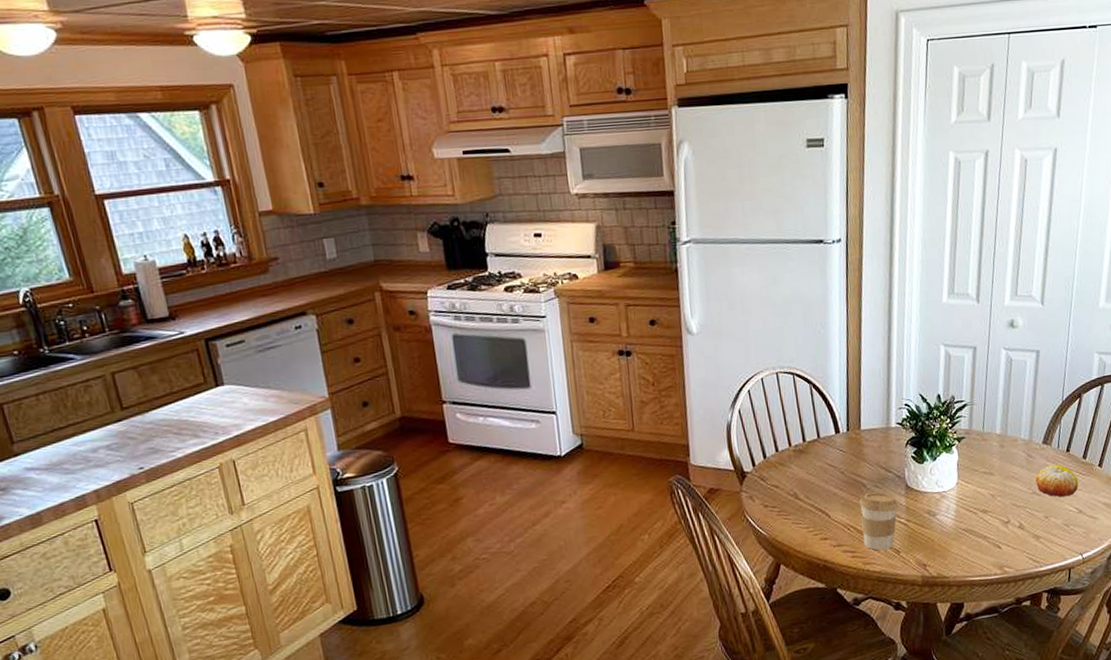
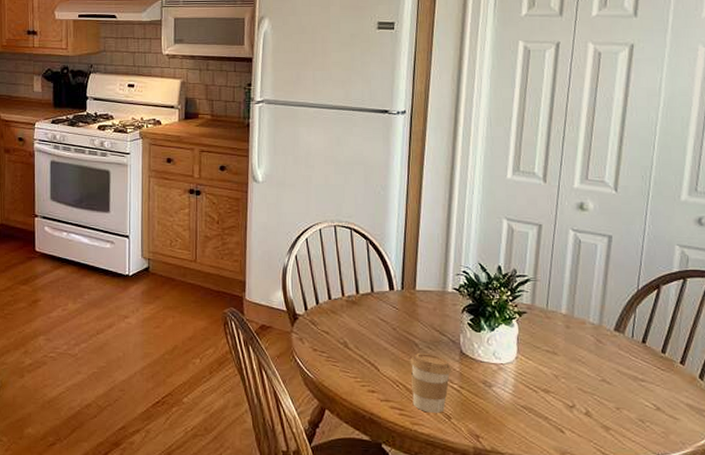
fruit: present [1036,464,1079,497] -> none [606,354,657,390]

